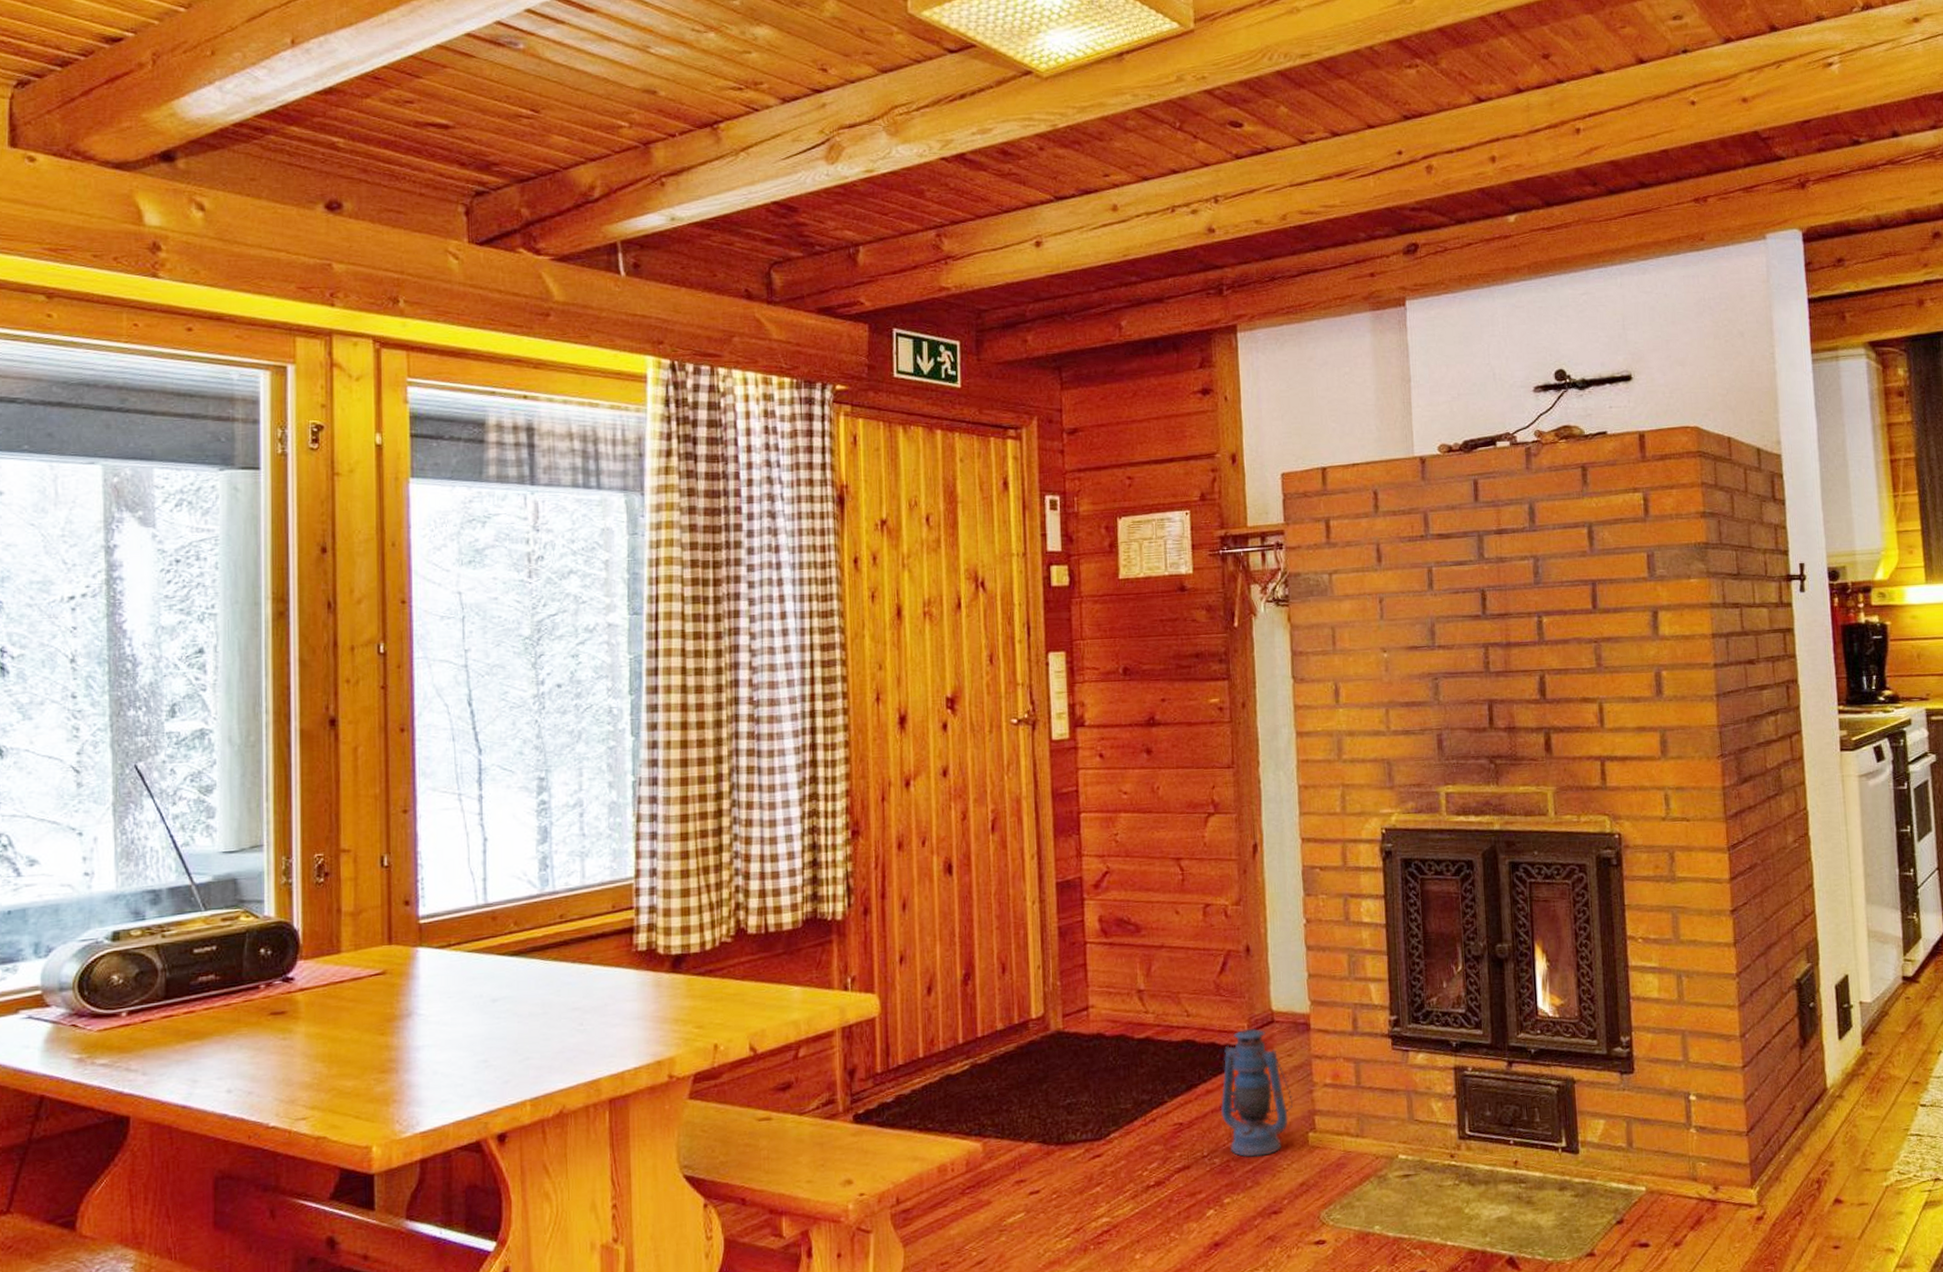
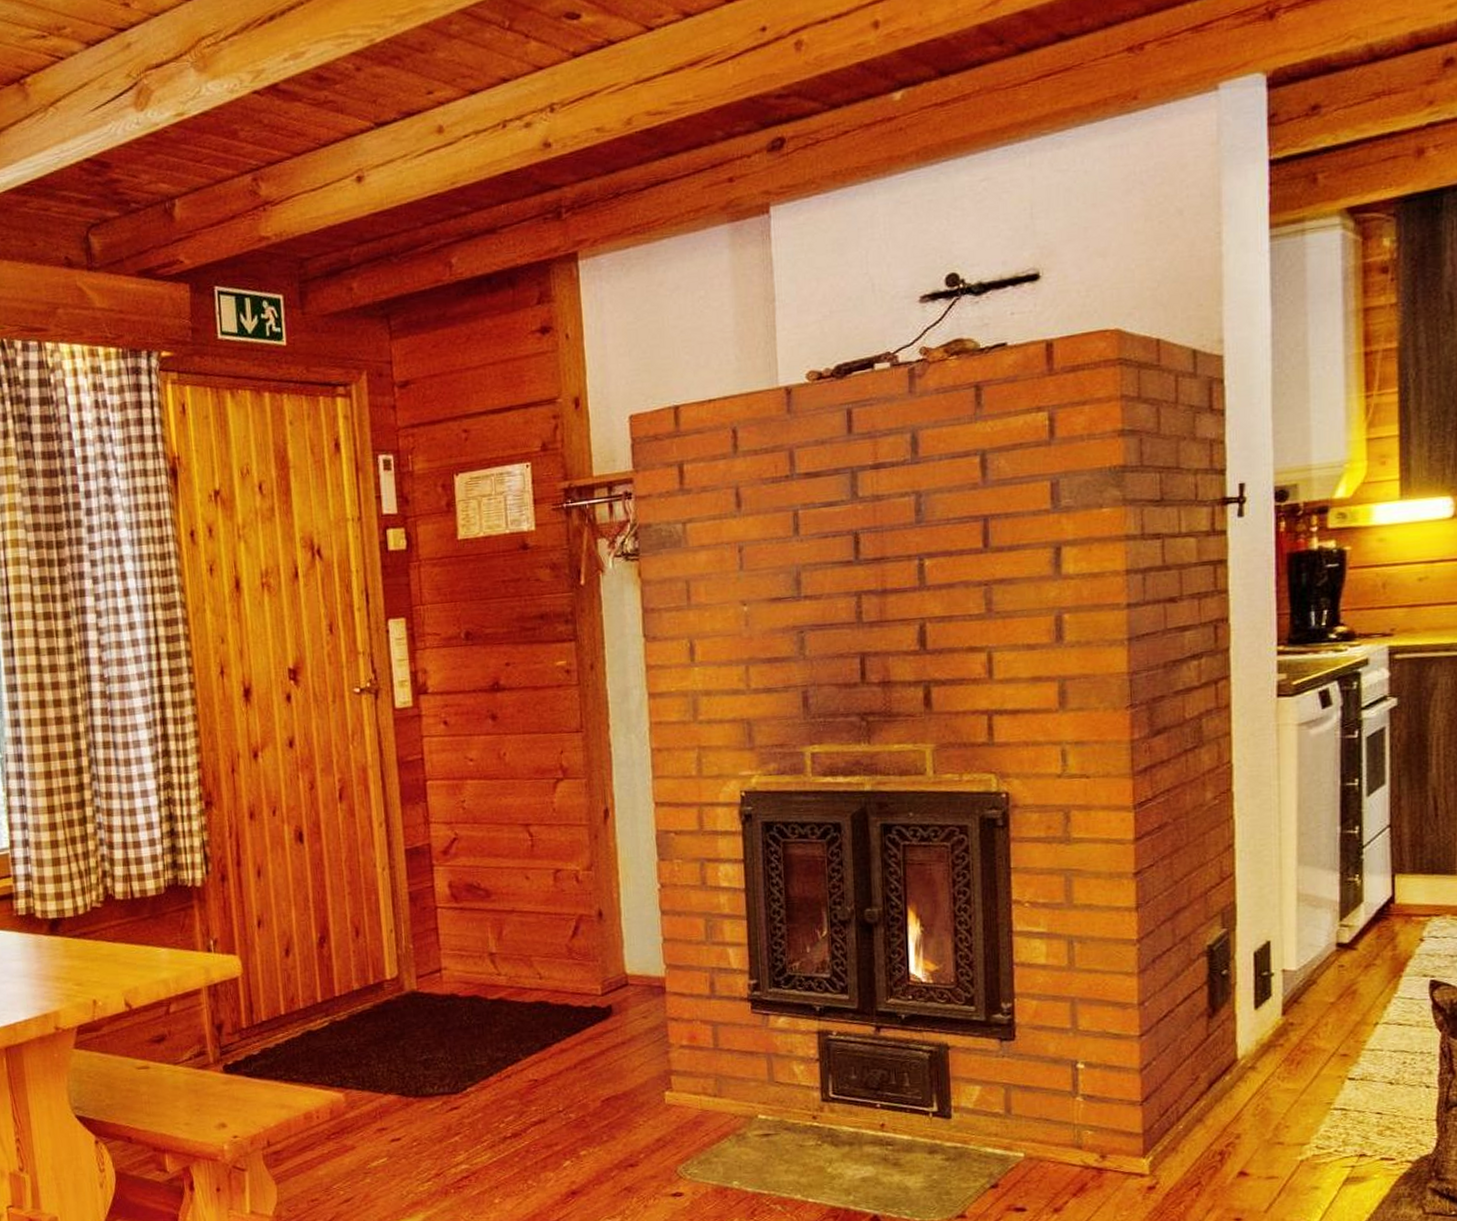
lantern: present [1220,1028,1294,1157] -> none [574,990,649,1113]

